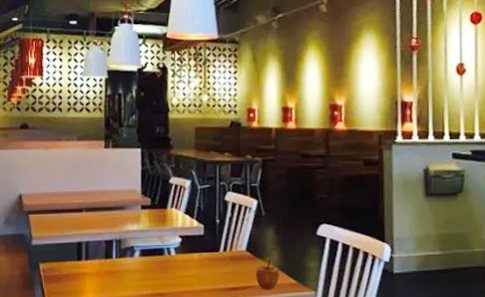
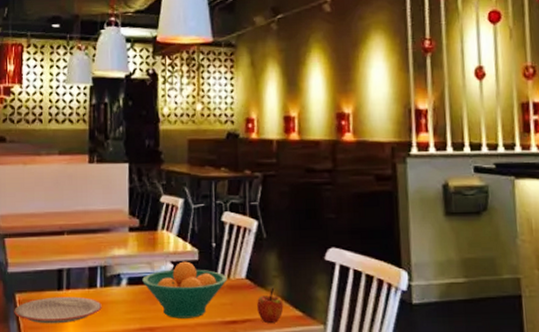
plate: none [38,266,117,290] -> present [14,296,102,324]
fruit bowl: none [153,235,230,285] -> present [142,261,227,318]

